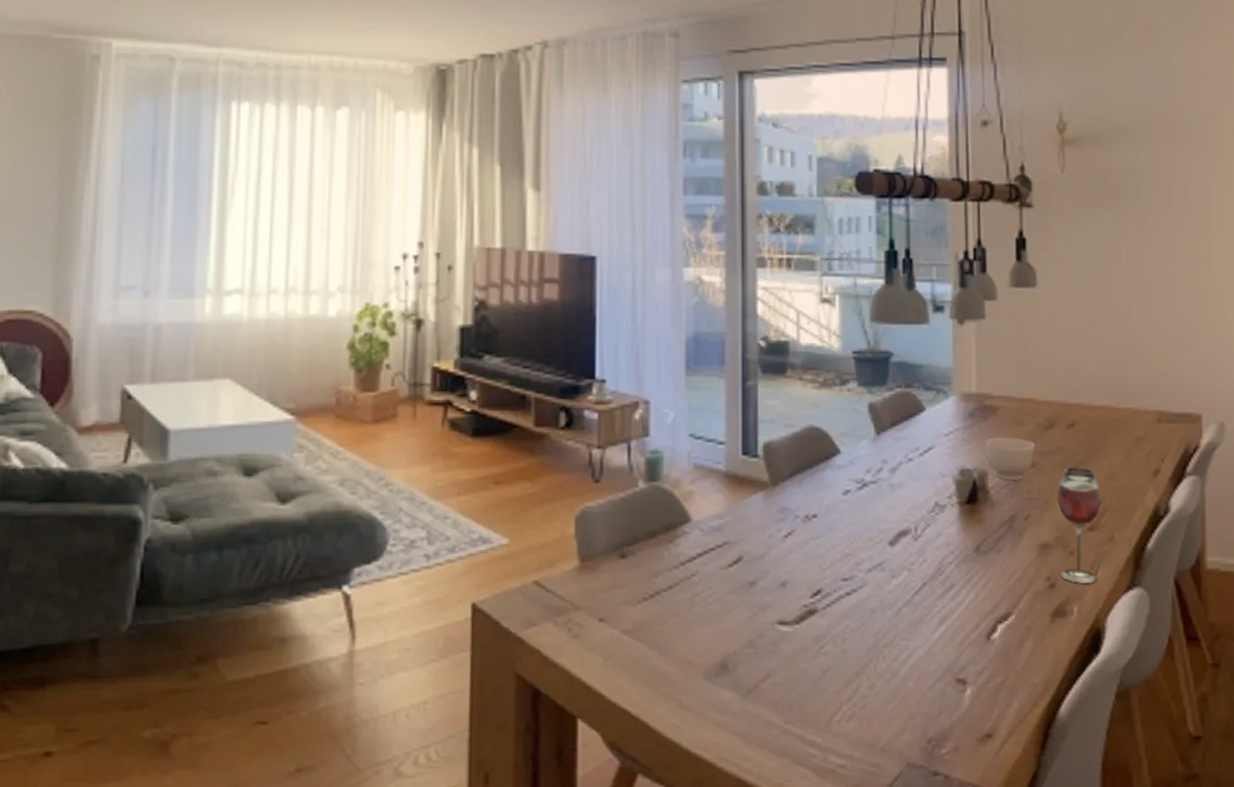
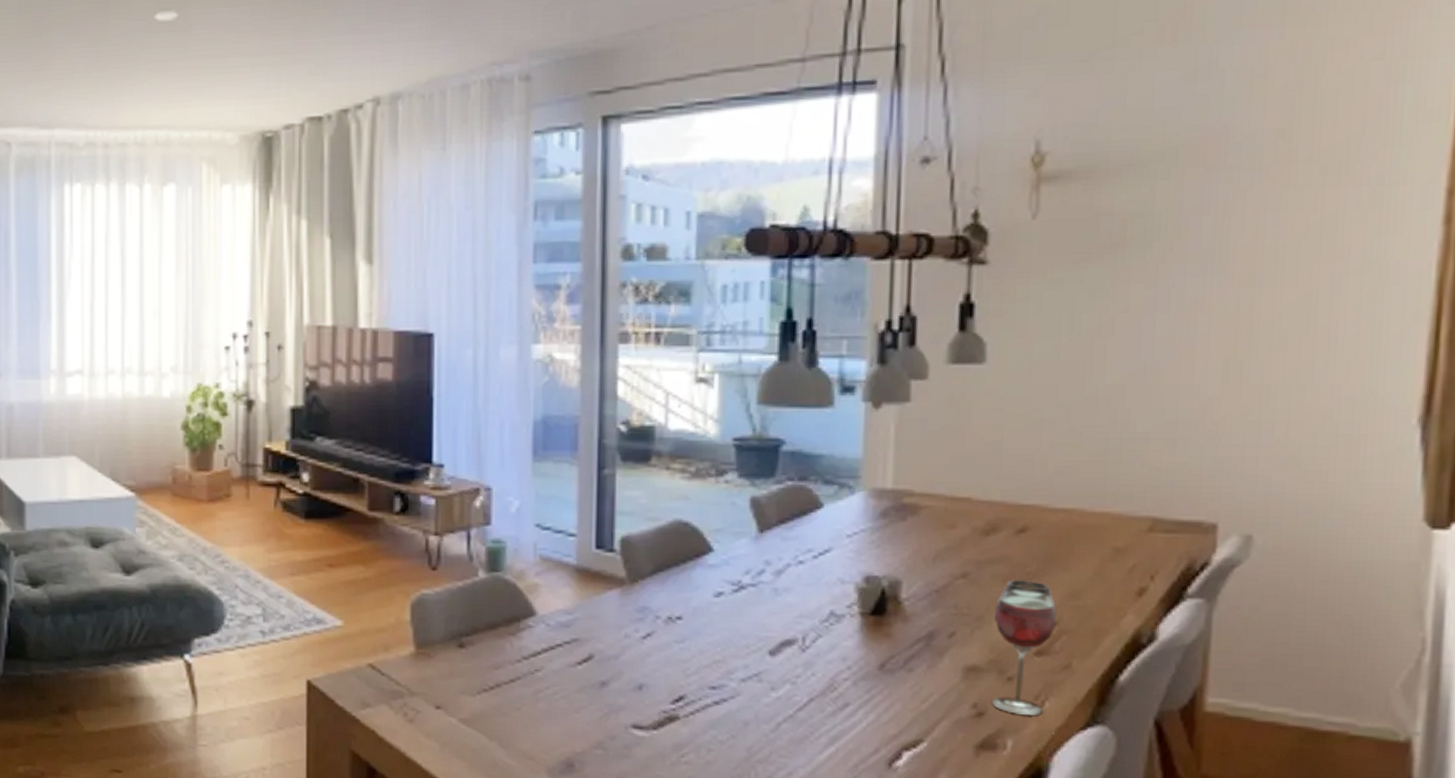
bowl: present [985,436,1036,481] -> none [900,541,969,593]

